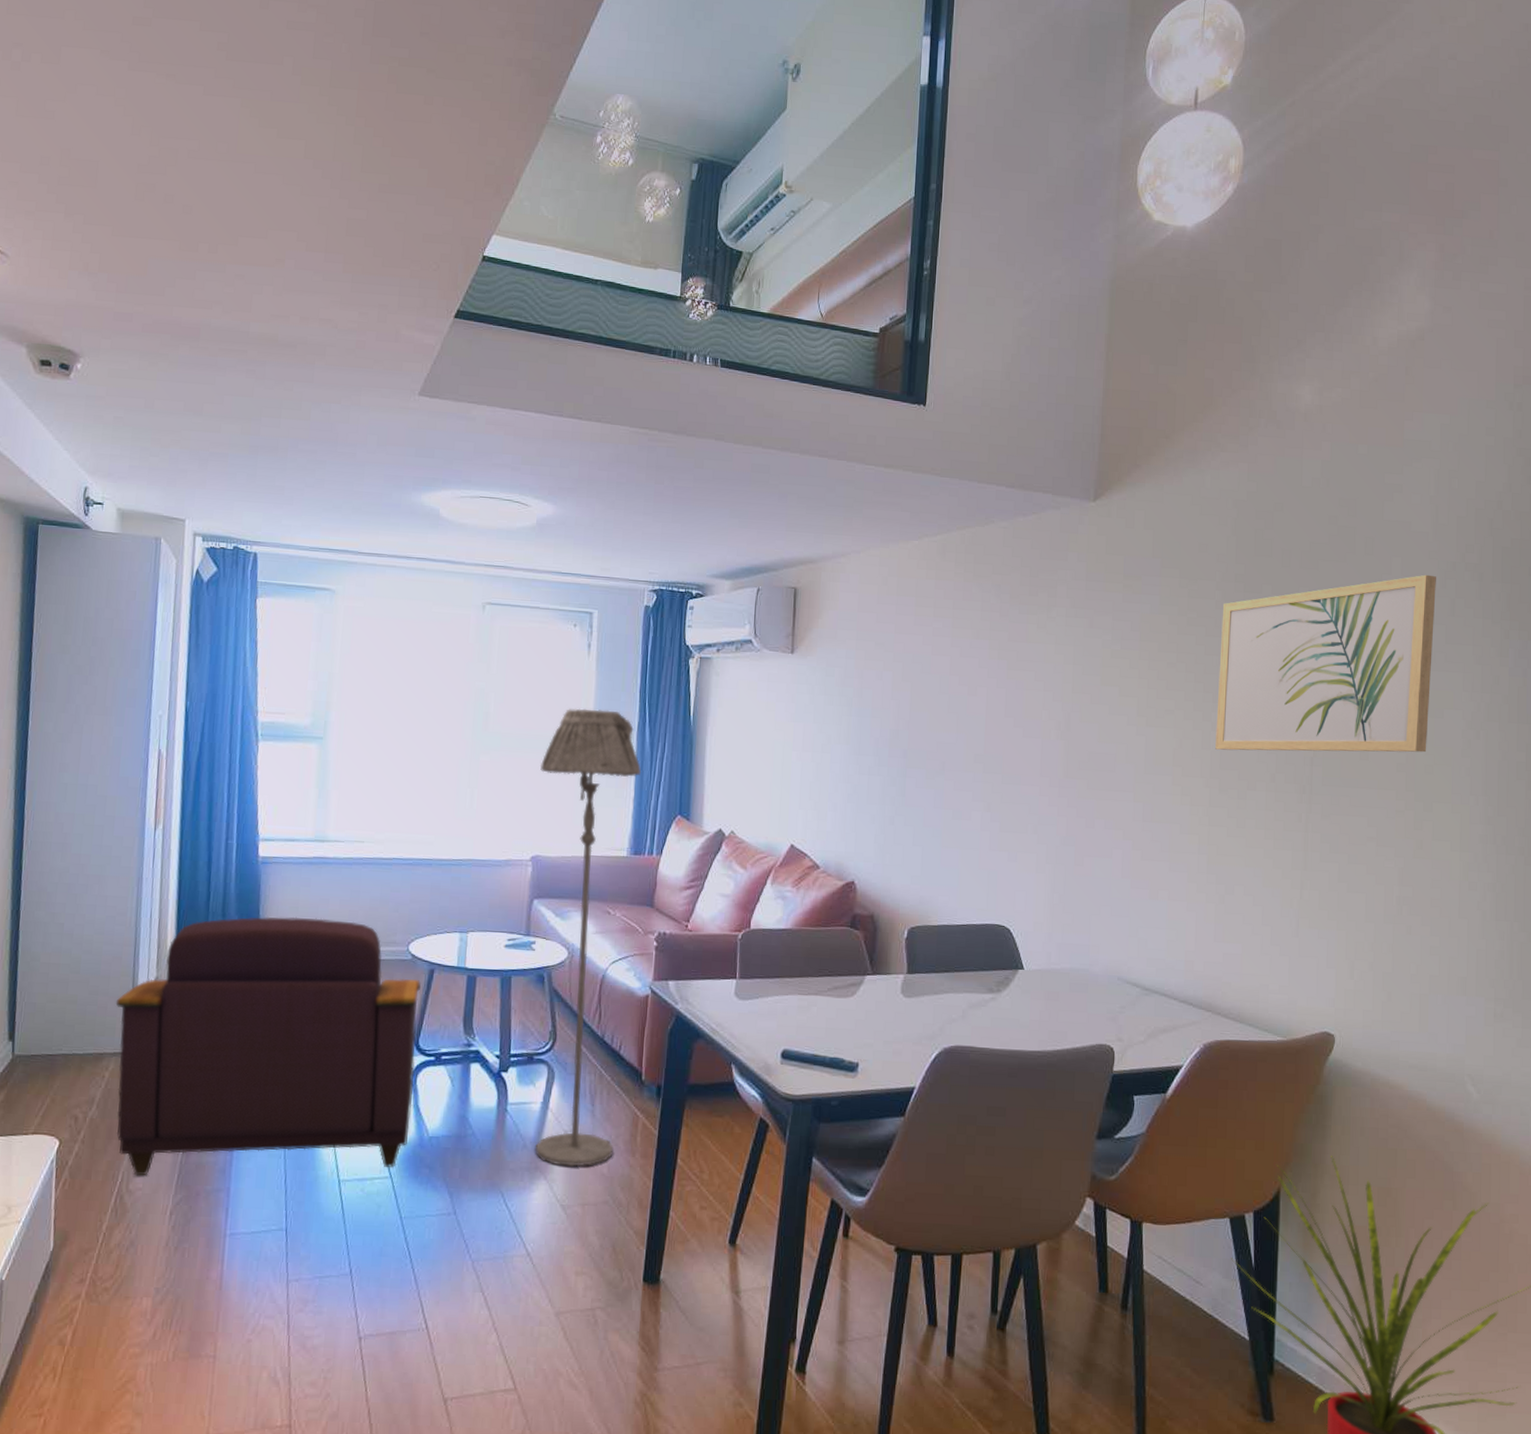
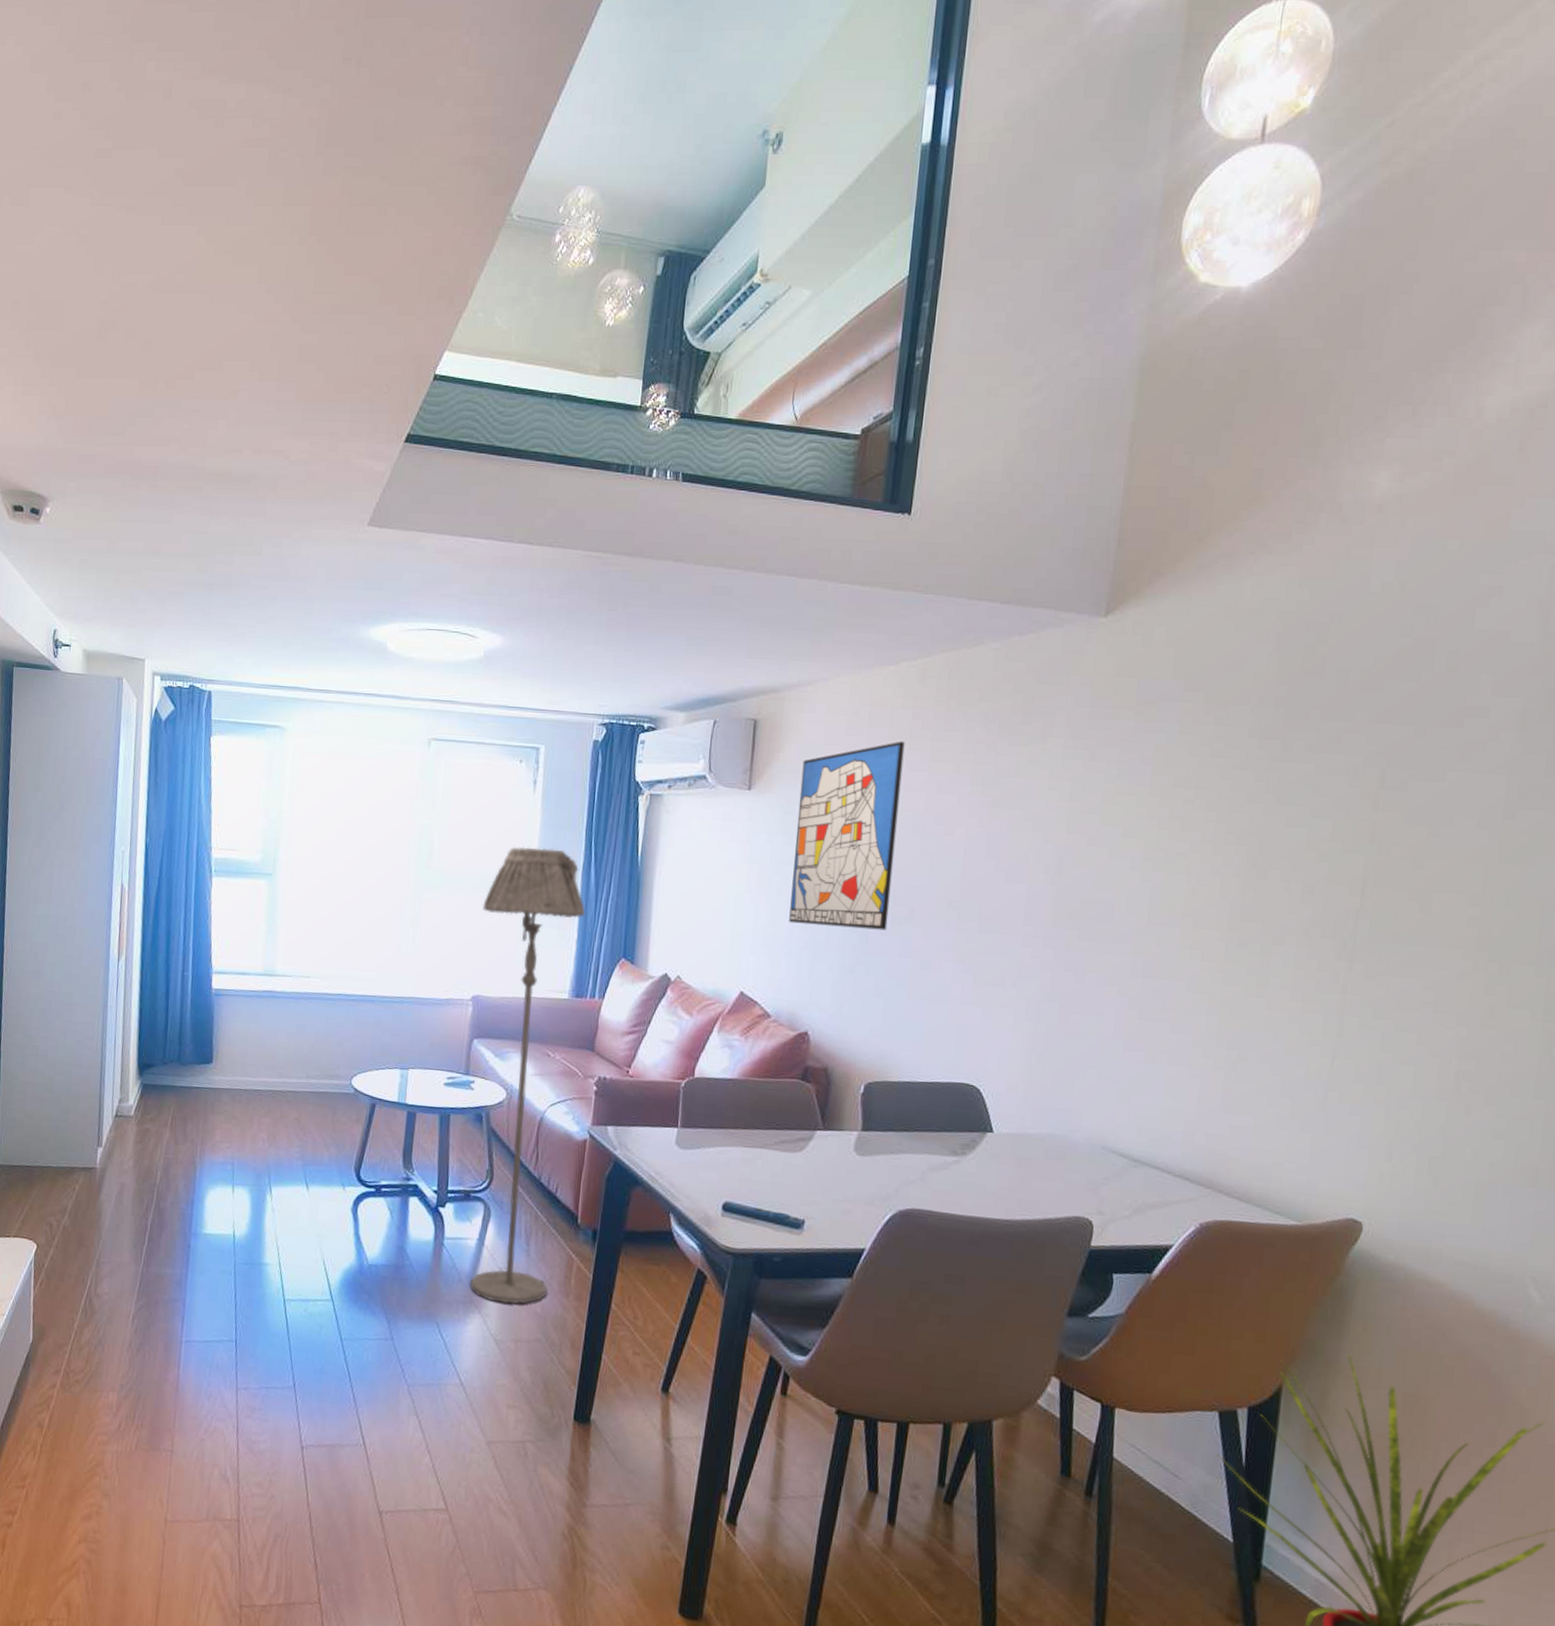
armchair: present [115,916,421,1176] -> none [84,1046,363,1291]
wall art: none [833,609,930,784] -> present [789,741,905,931]
wall art: present [1215,574,1436,753] -> none [1236,694,1539,906]

